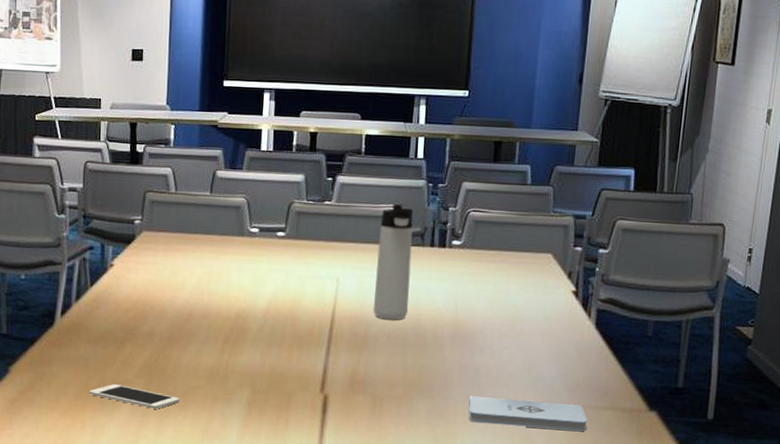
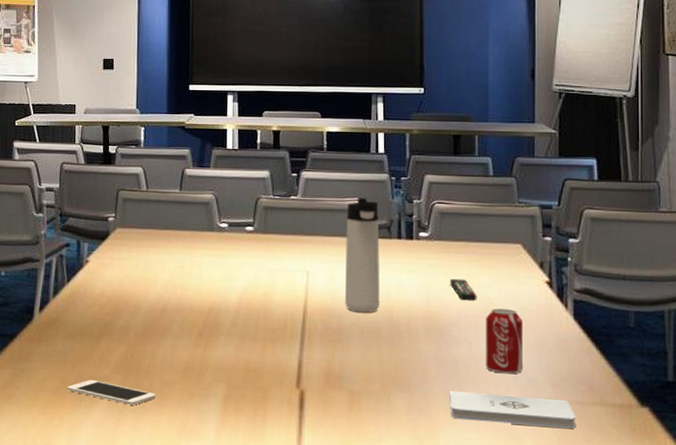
remote control: none [479,287,504,309] -> present [450,278,477,301]
beverage can: none [506,317,546,380] -> present [486,308,522,374]

